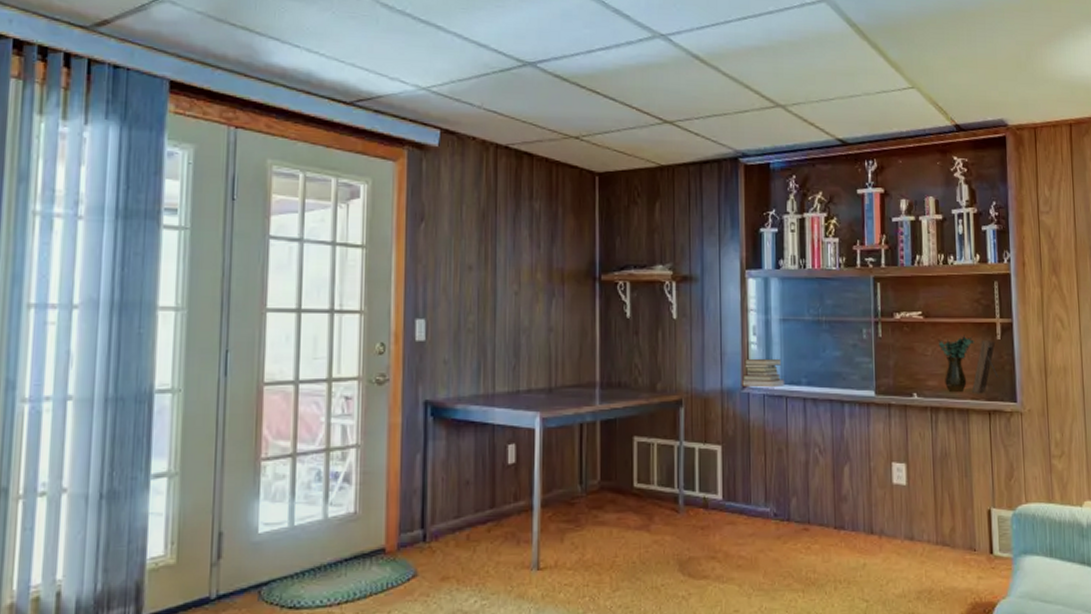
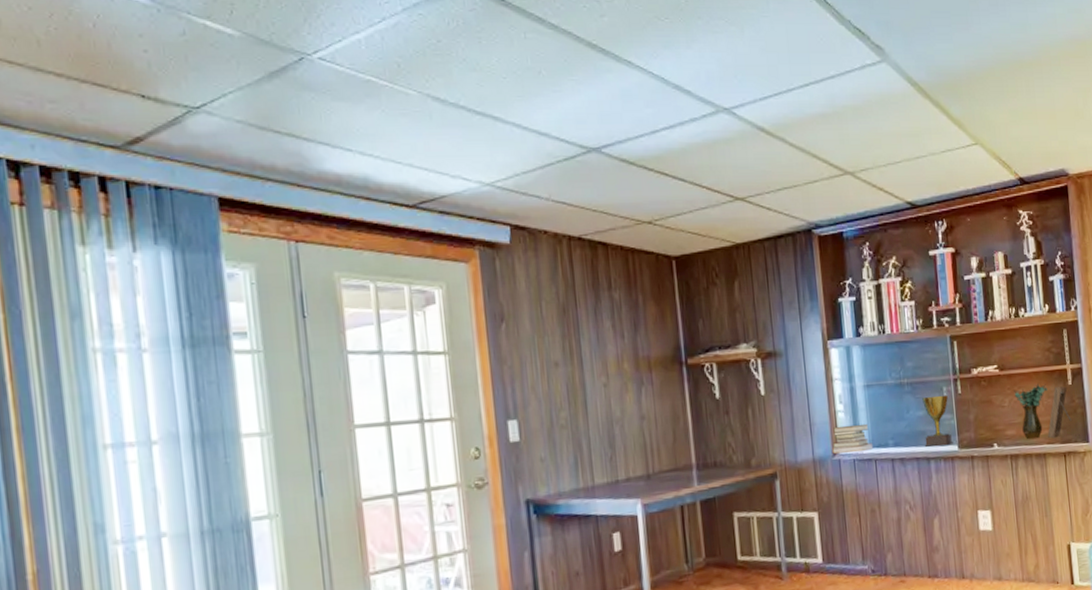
award: none [839,337,870,390] -> present [922,395,953,447]

